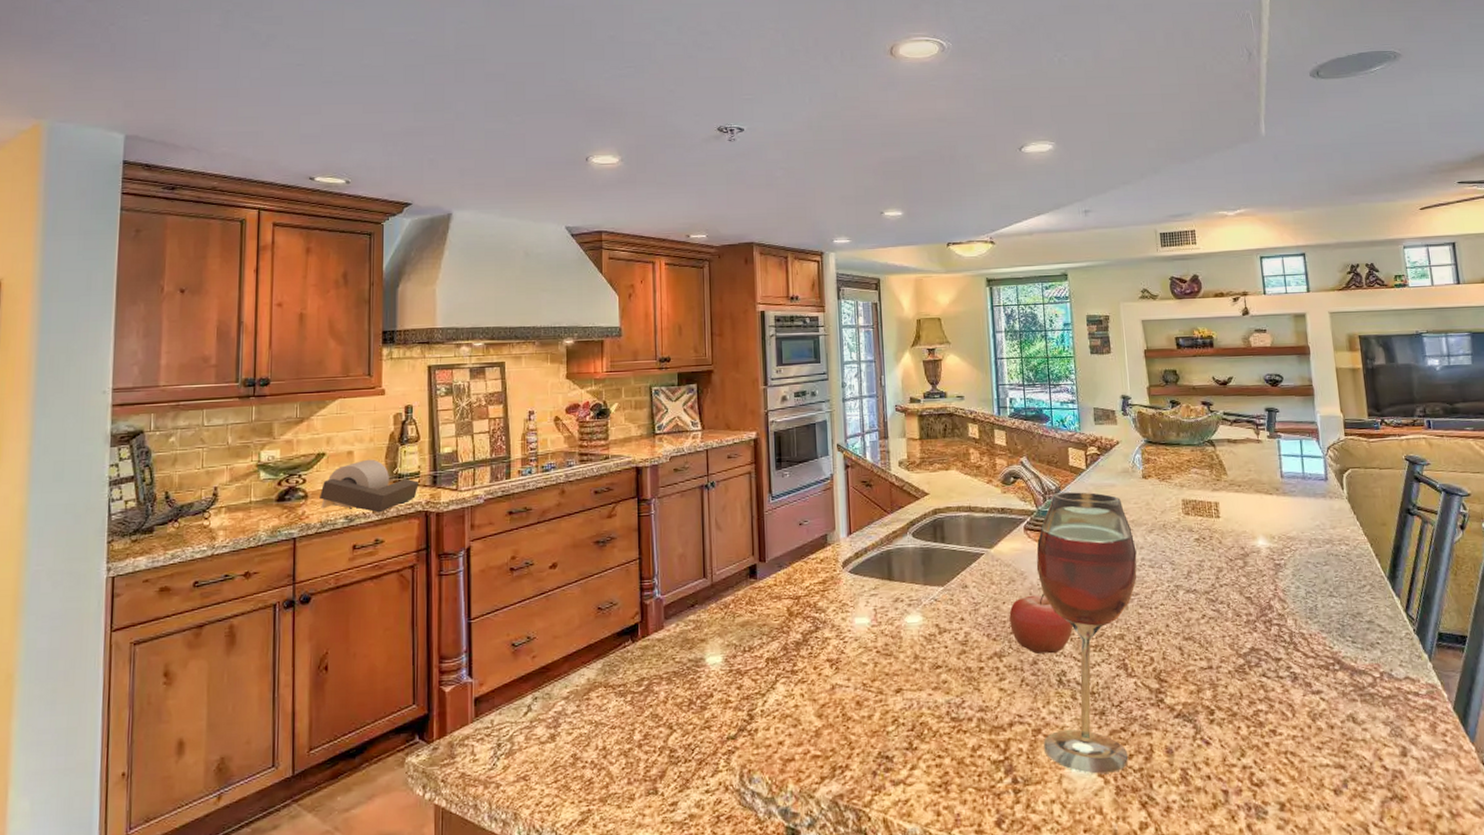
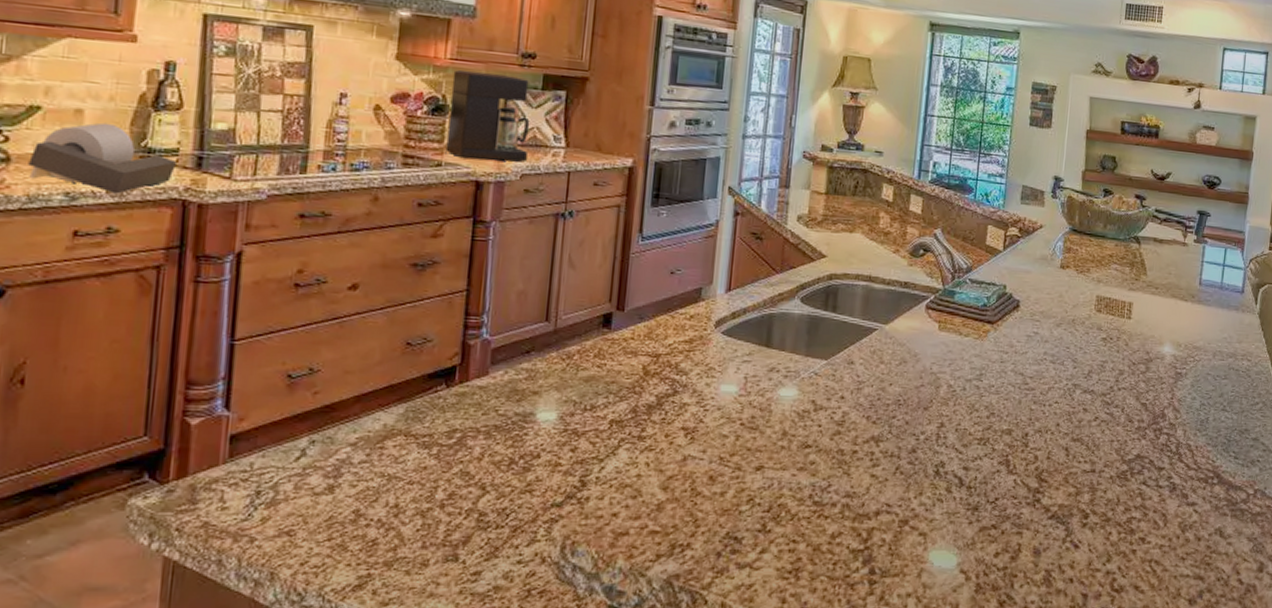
coffee maker: none [609,378,674,451] -> present [445,70,530,162]
fruit: present [1009,593,1074,654] -> none [893,378,961,443]
wineglass: present [1036,492,1137,774] -> none [908,273,1041,570]

